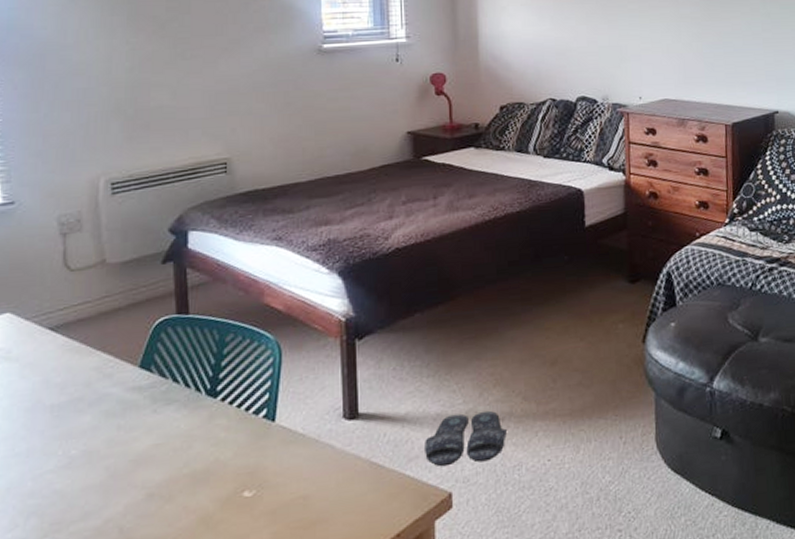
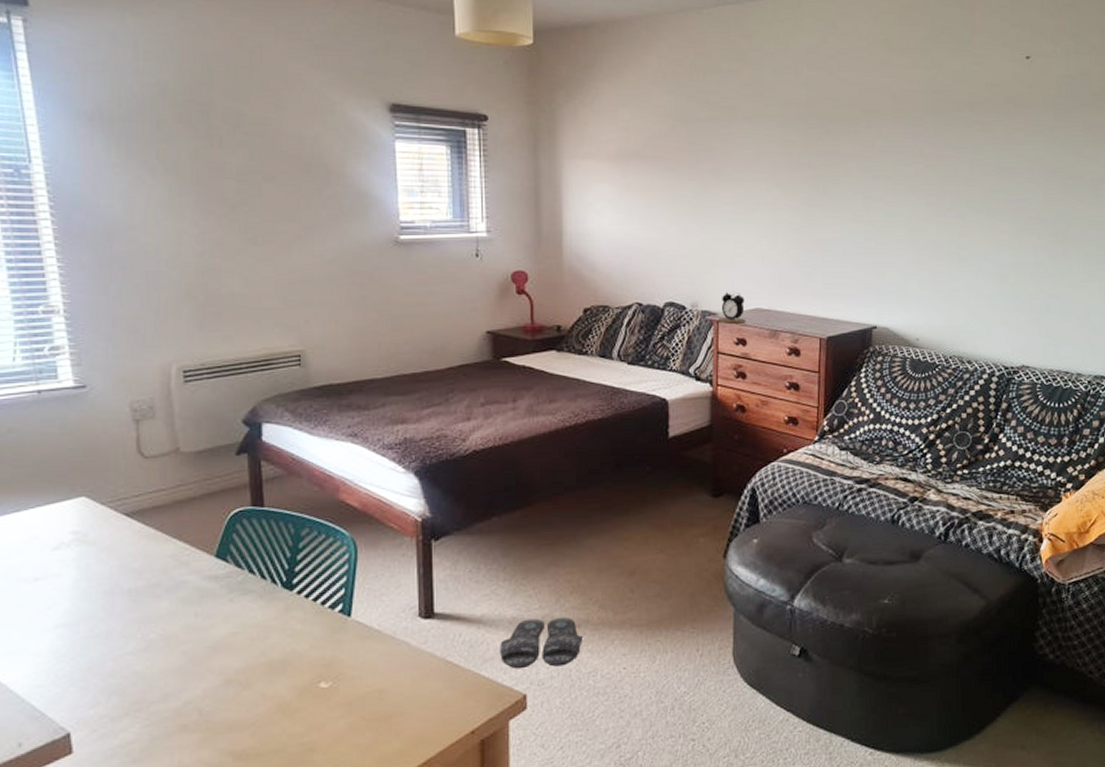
alarm clock: none [627,84,655,115] -> present [717,291,746,323]

